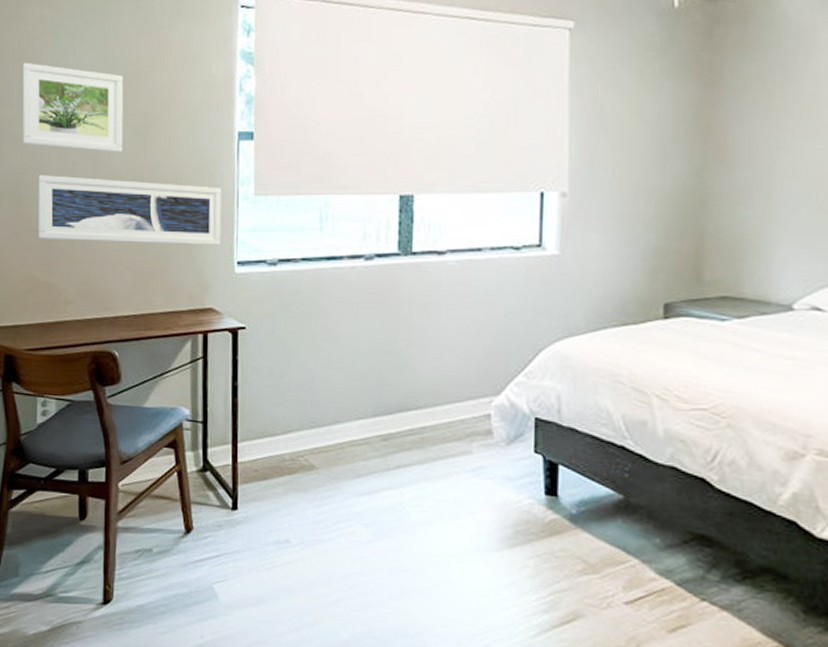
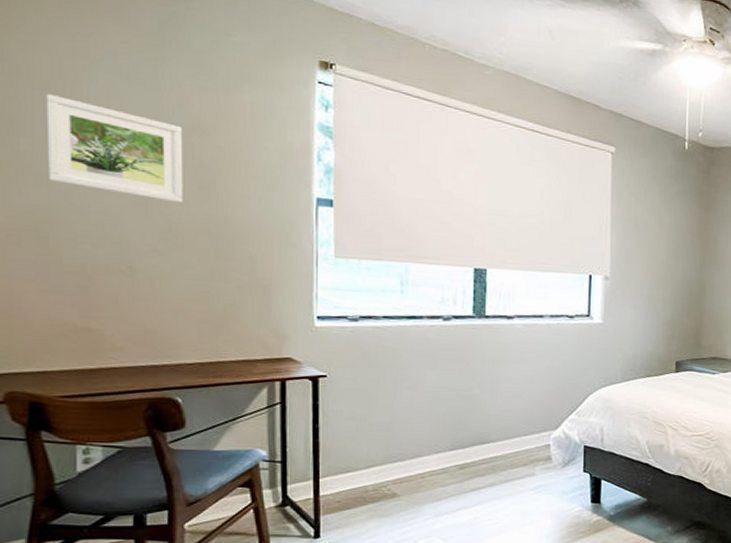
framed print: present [38,175,222,245] -> none [72,216,300,300]

